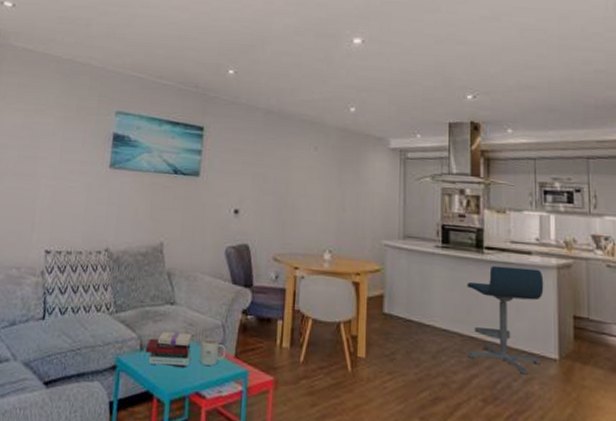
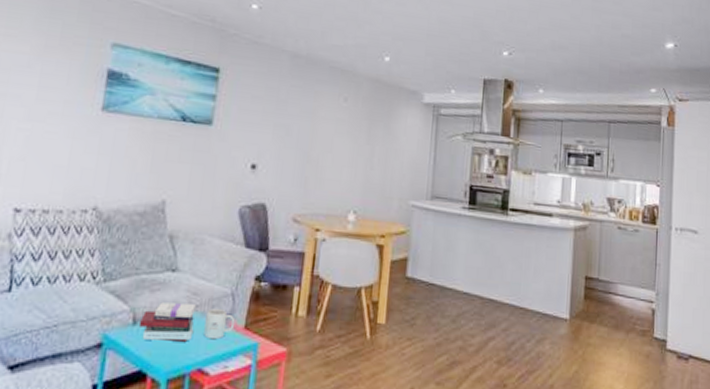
bar stool: present [467,265,544,375] -> none [486,227,562,335]

